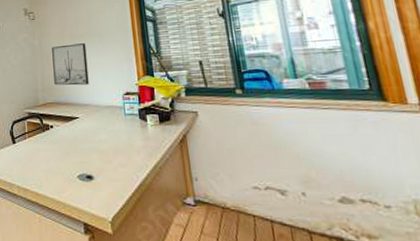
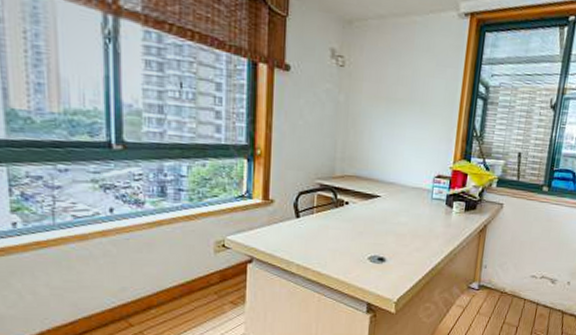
wall art: present [52,43,89,86] -> none [358,108,404,161]

